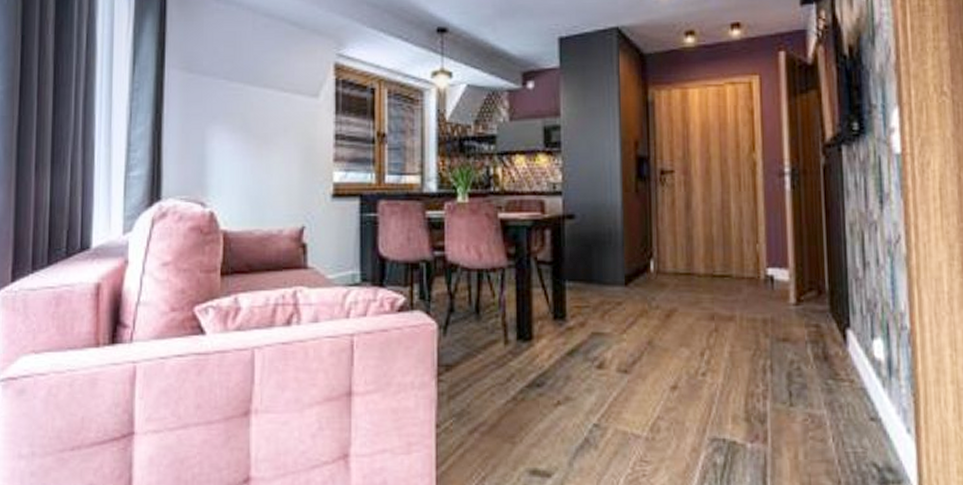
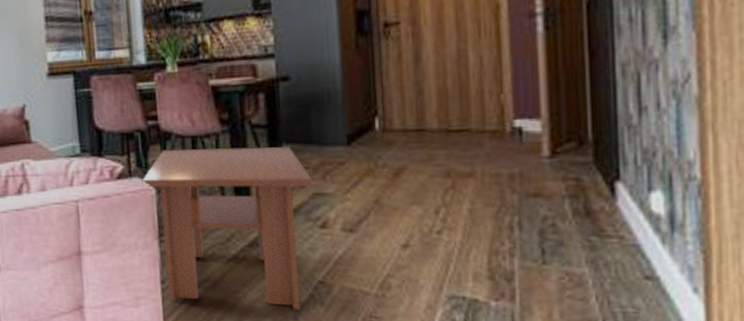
coffee table: none [424,282,592,455] -> present [142,147,312,310]

